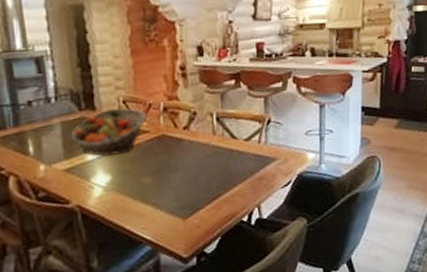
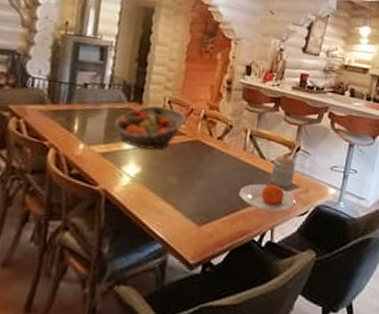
plate: none [217,161,278,190] -> present [239,183,296,212]
jar: none [246,127,271,164] -> present [270,152,296,188]

